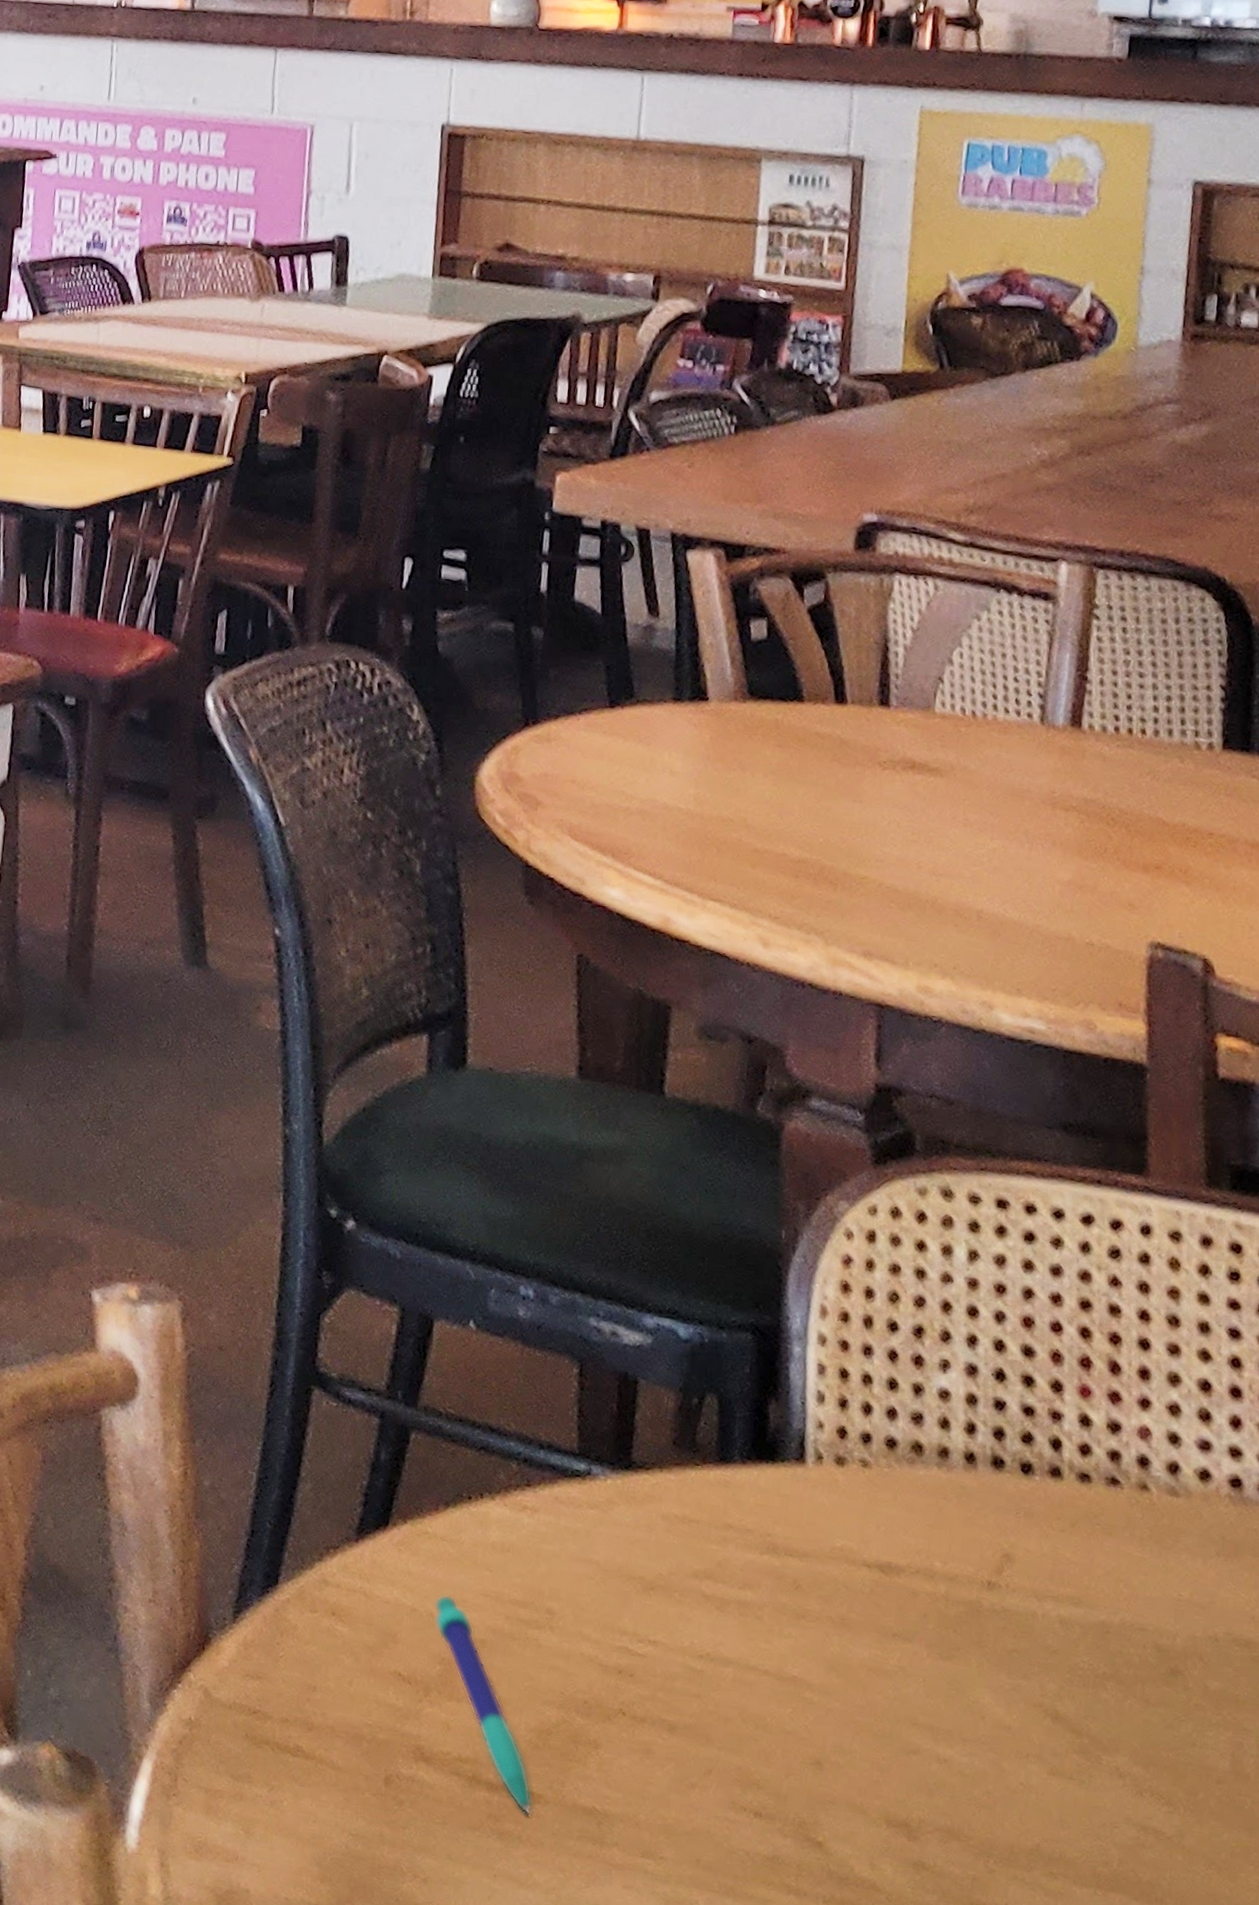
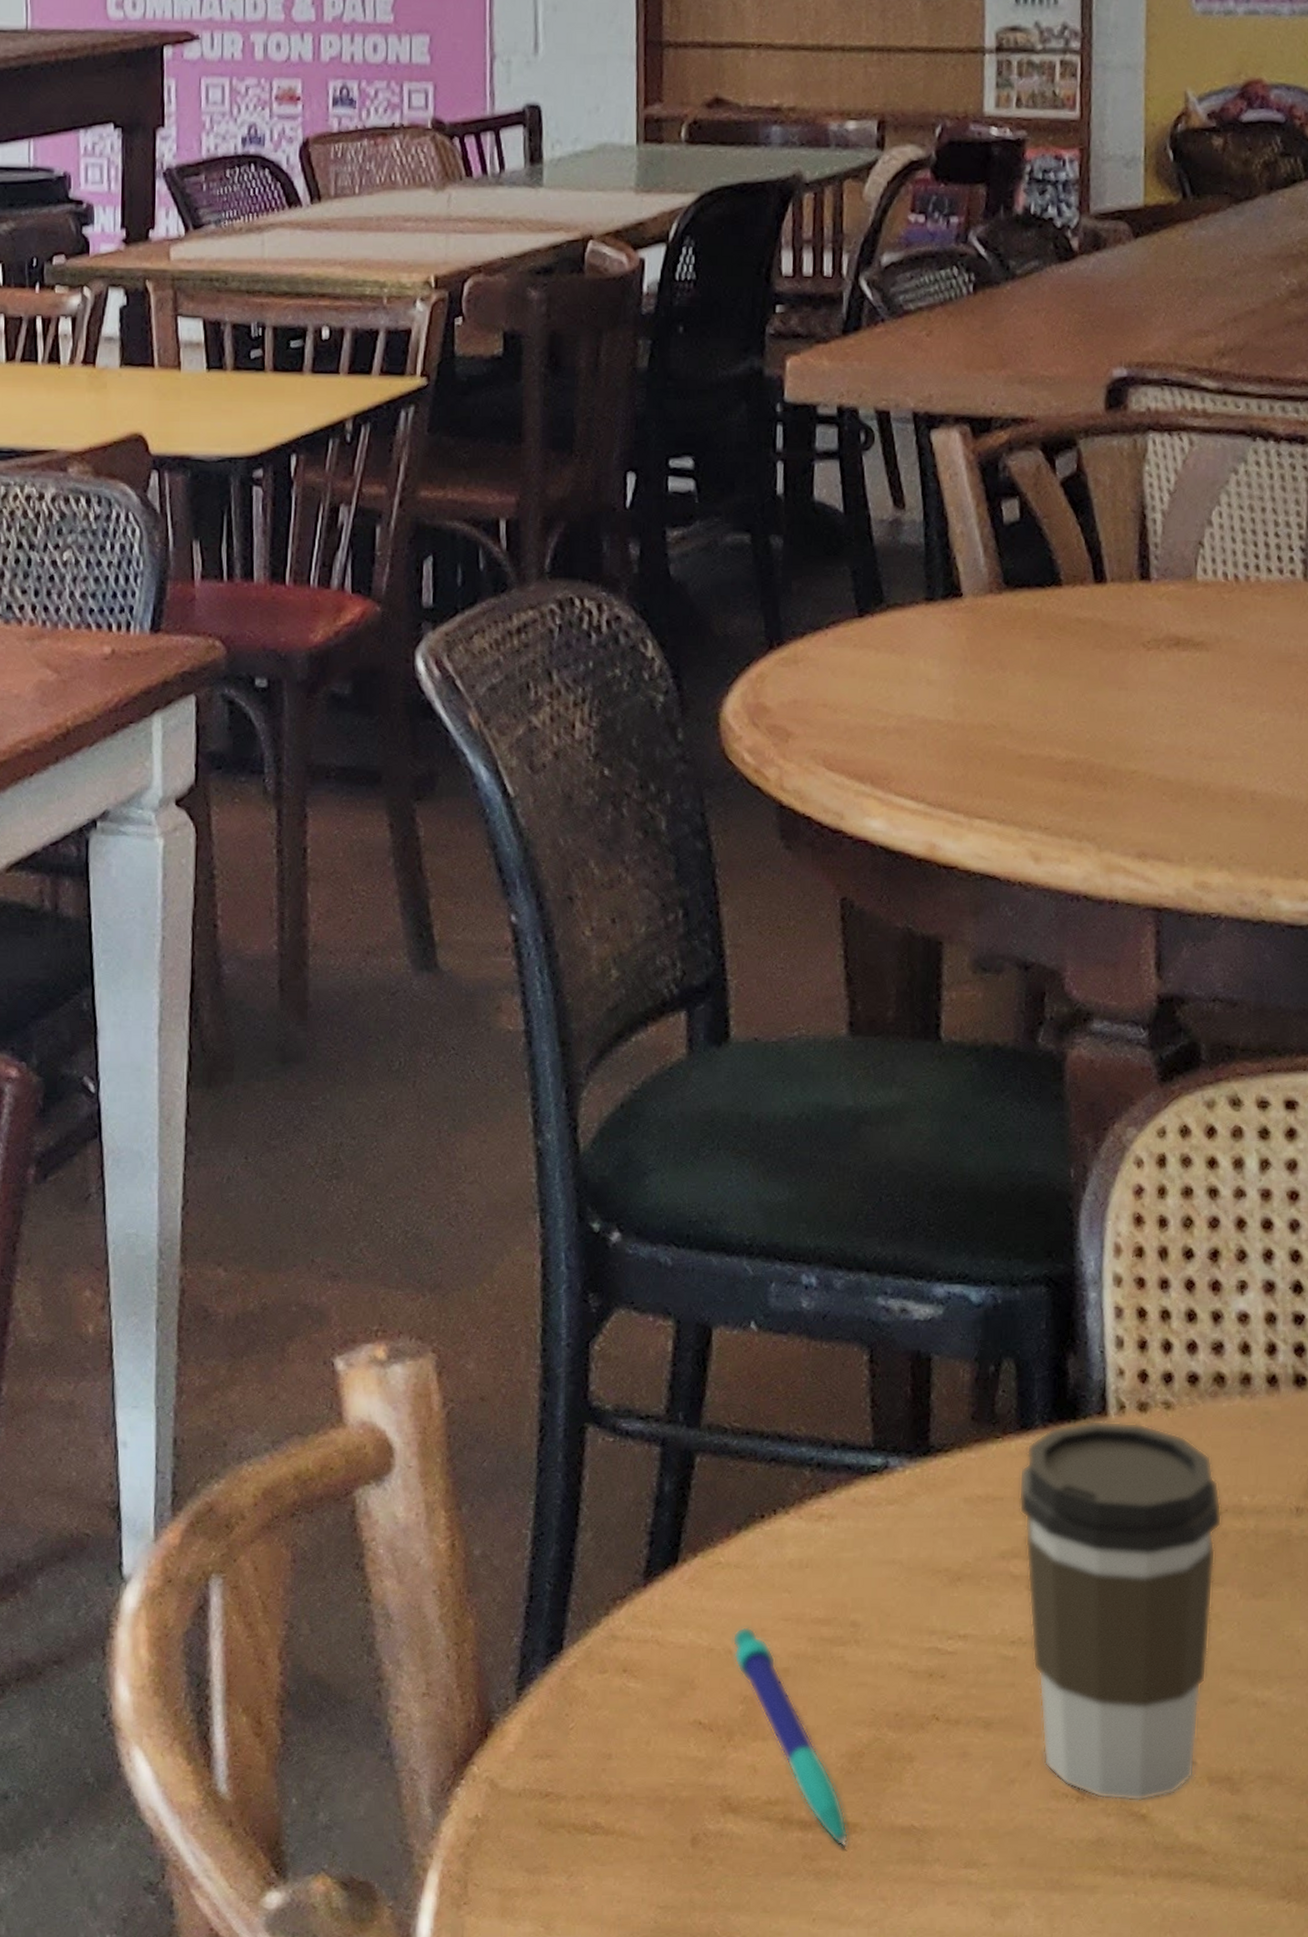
coffee cup: none [714,1464,914,1830] -> present [1018,1420,1223,1801]

